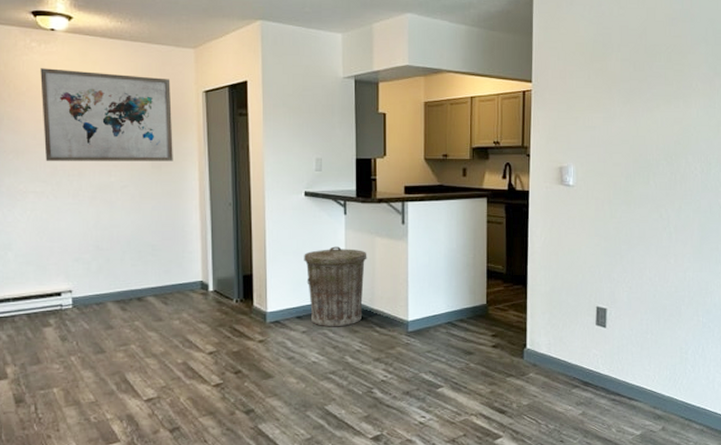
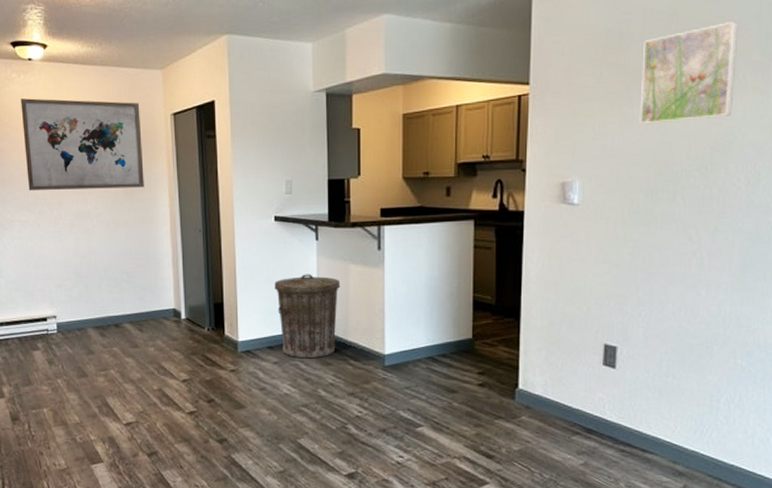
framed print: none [620,41,692,120] -> present [639,22,739,125]

